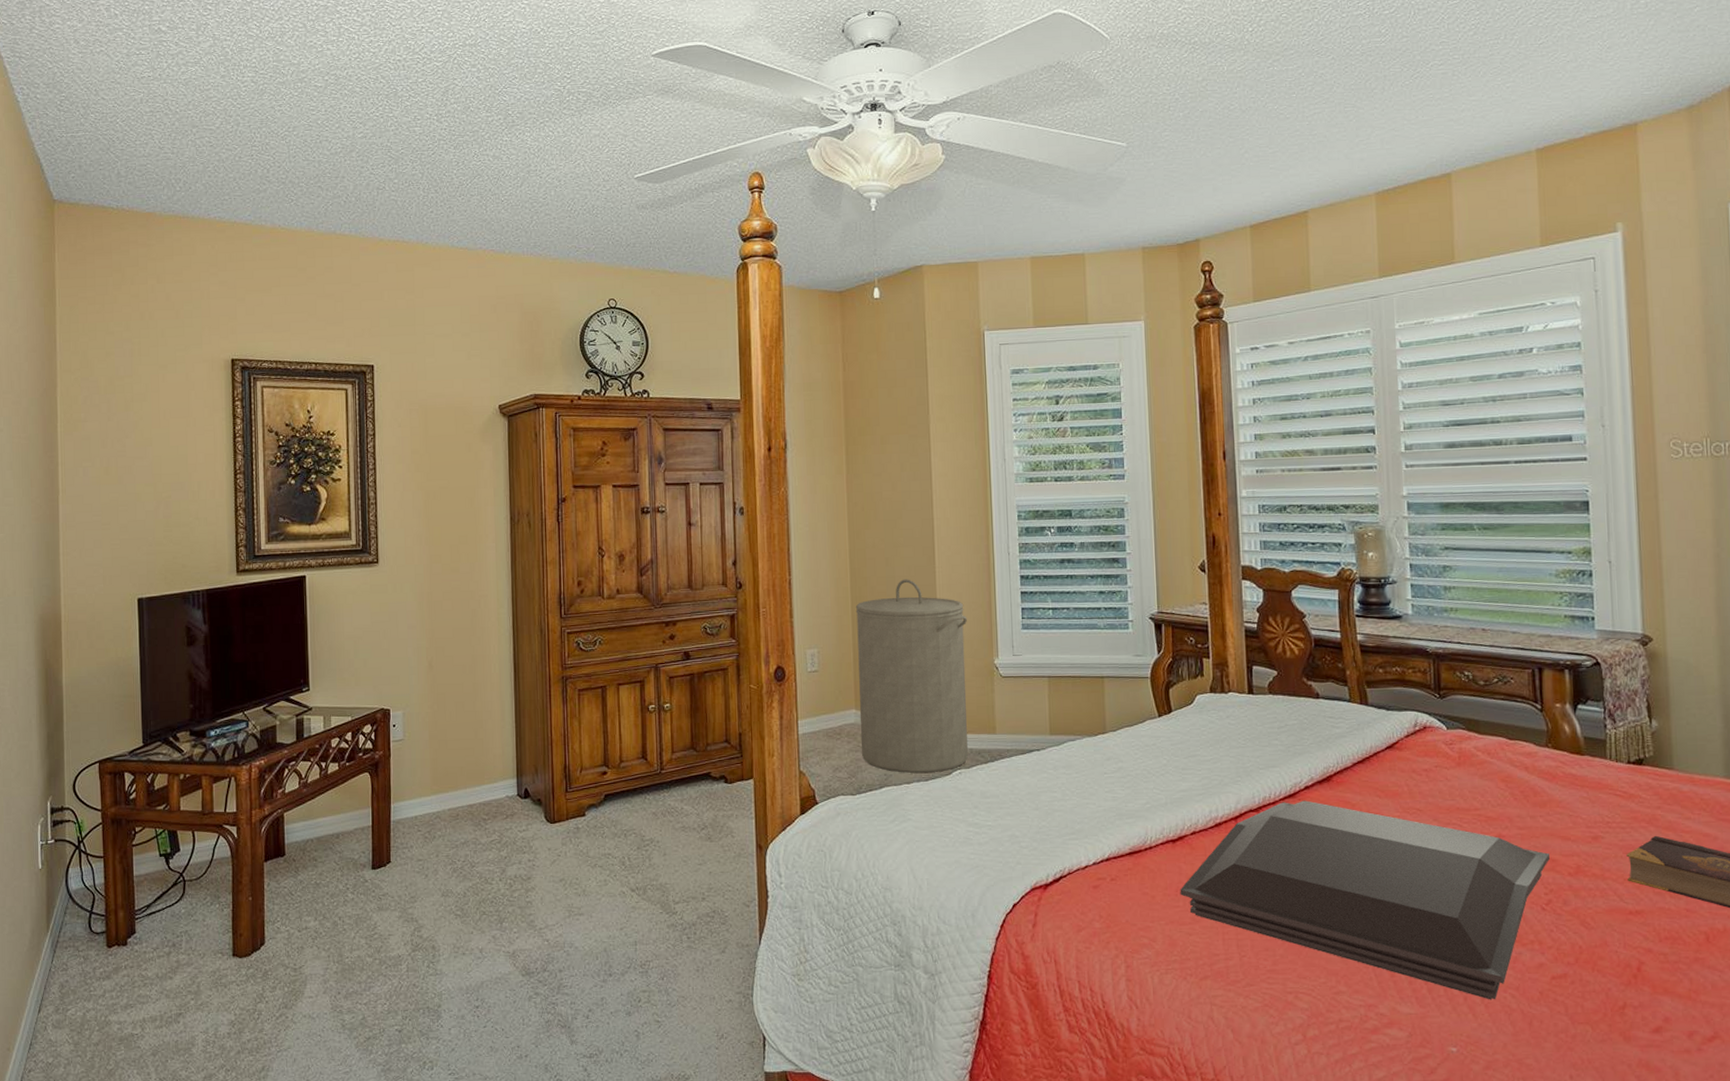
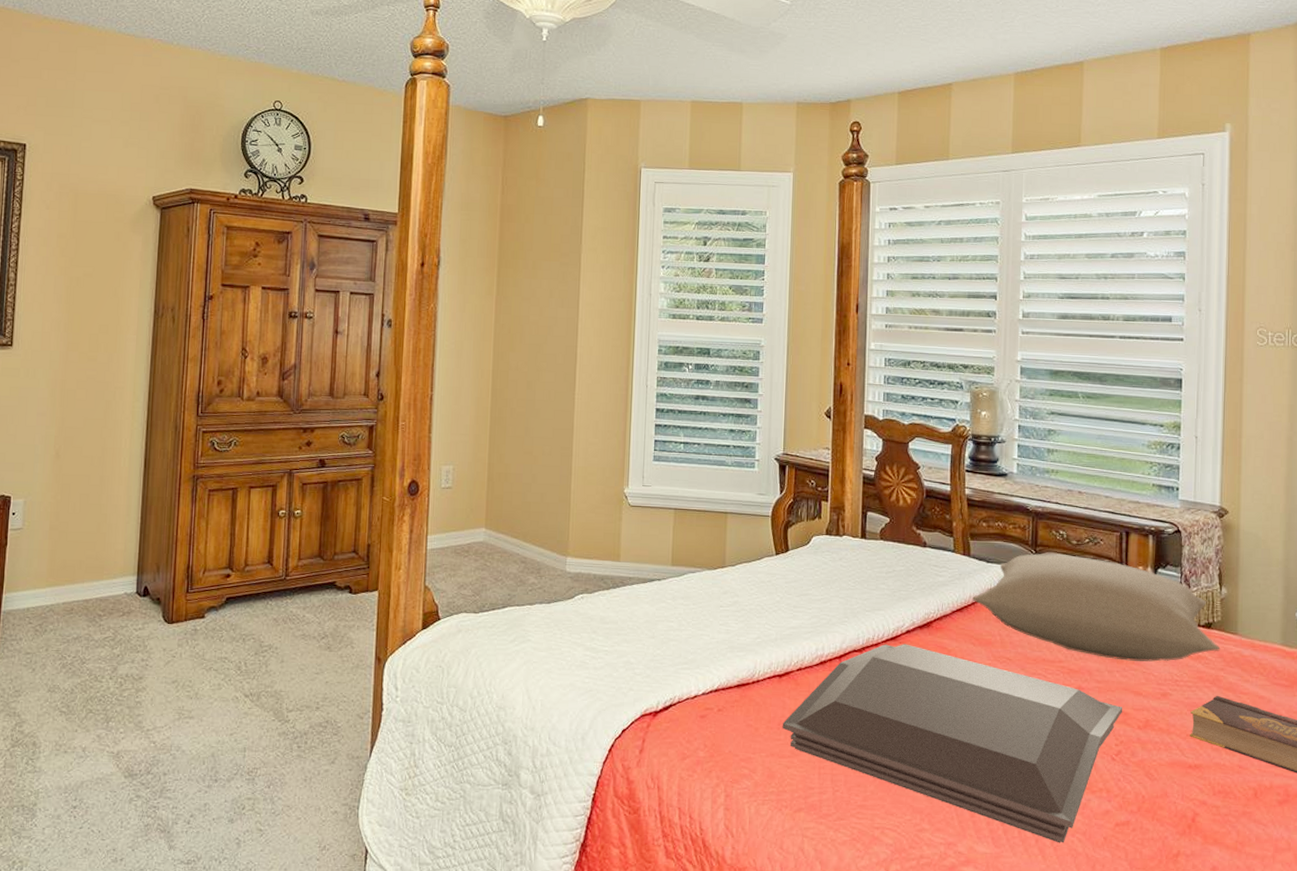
laundry hamper: present [855,579,968,773] -> none [487,403,601,595]
pillow: none [1374,696,1655,805] -> present [973,553,1221,662]

